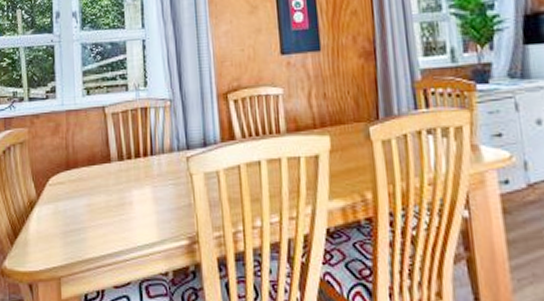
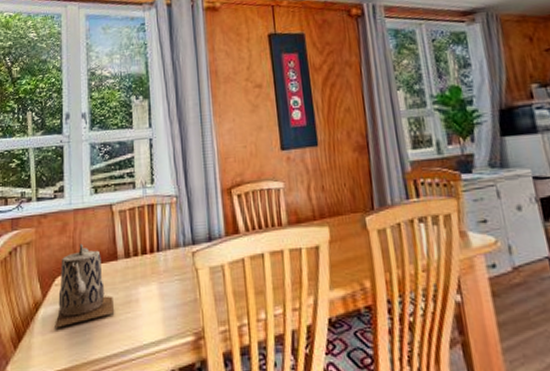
teapot: none [49,145,108,227] -> present [55,244,114,328]

